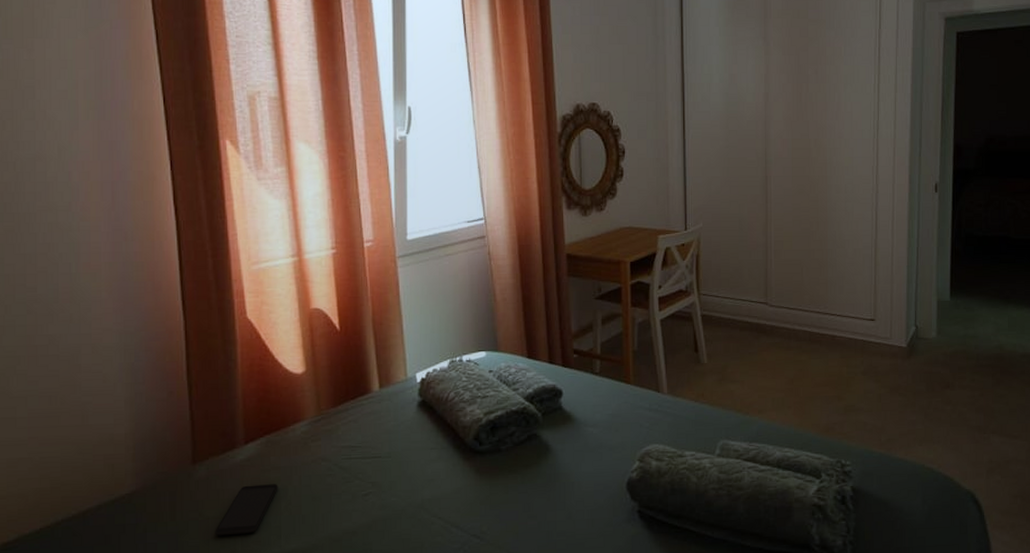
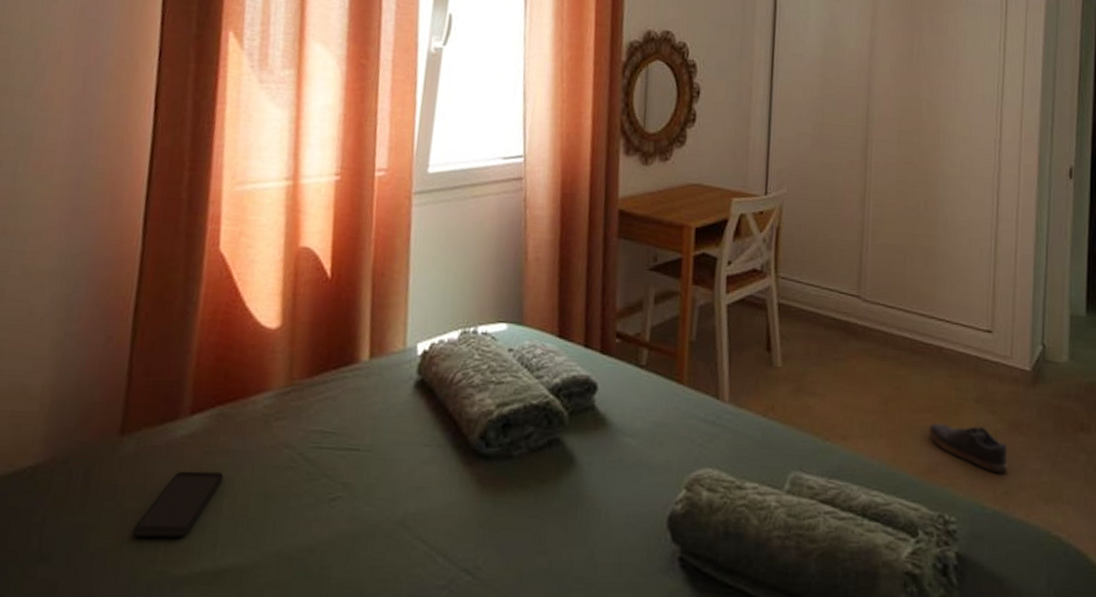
shoe: none [827,393,891,426] -> present [929,422,1009,473]

